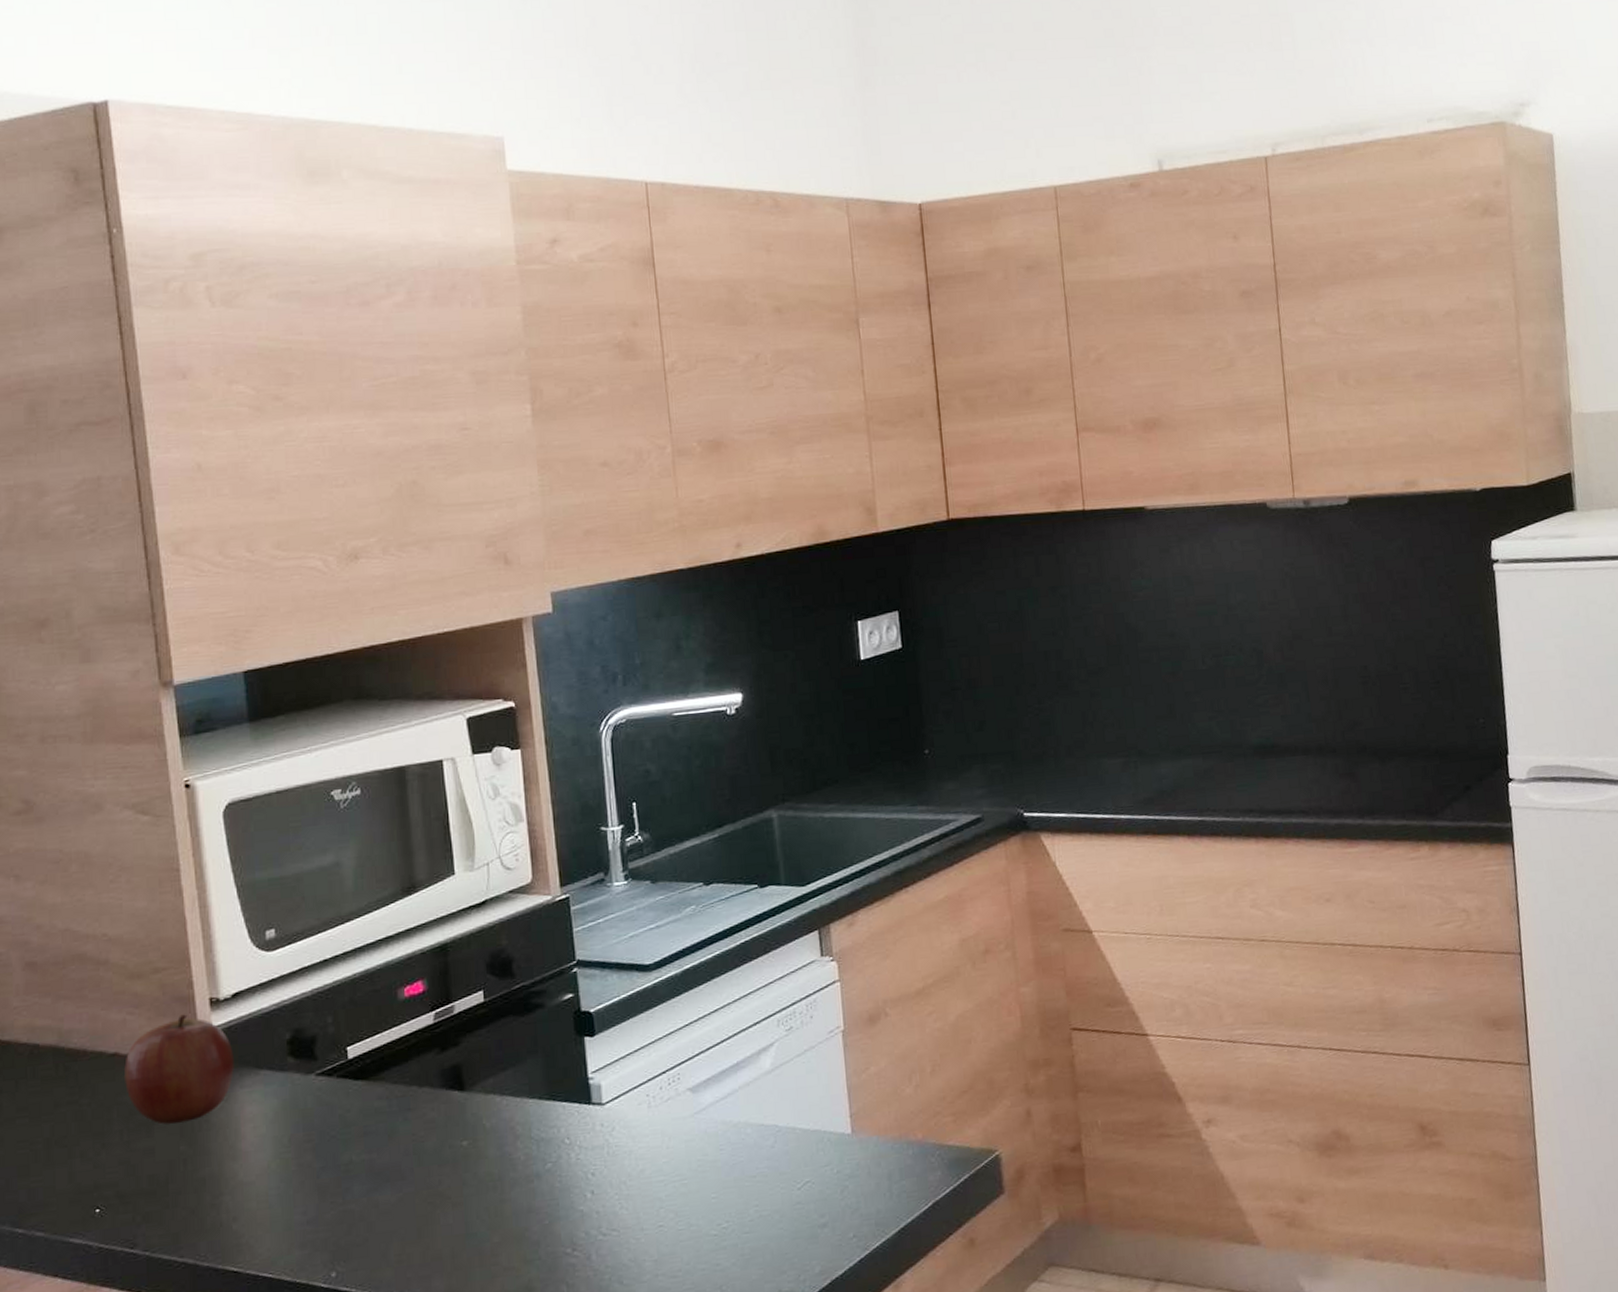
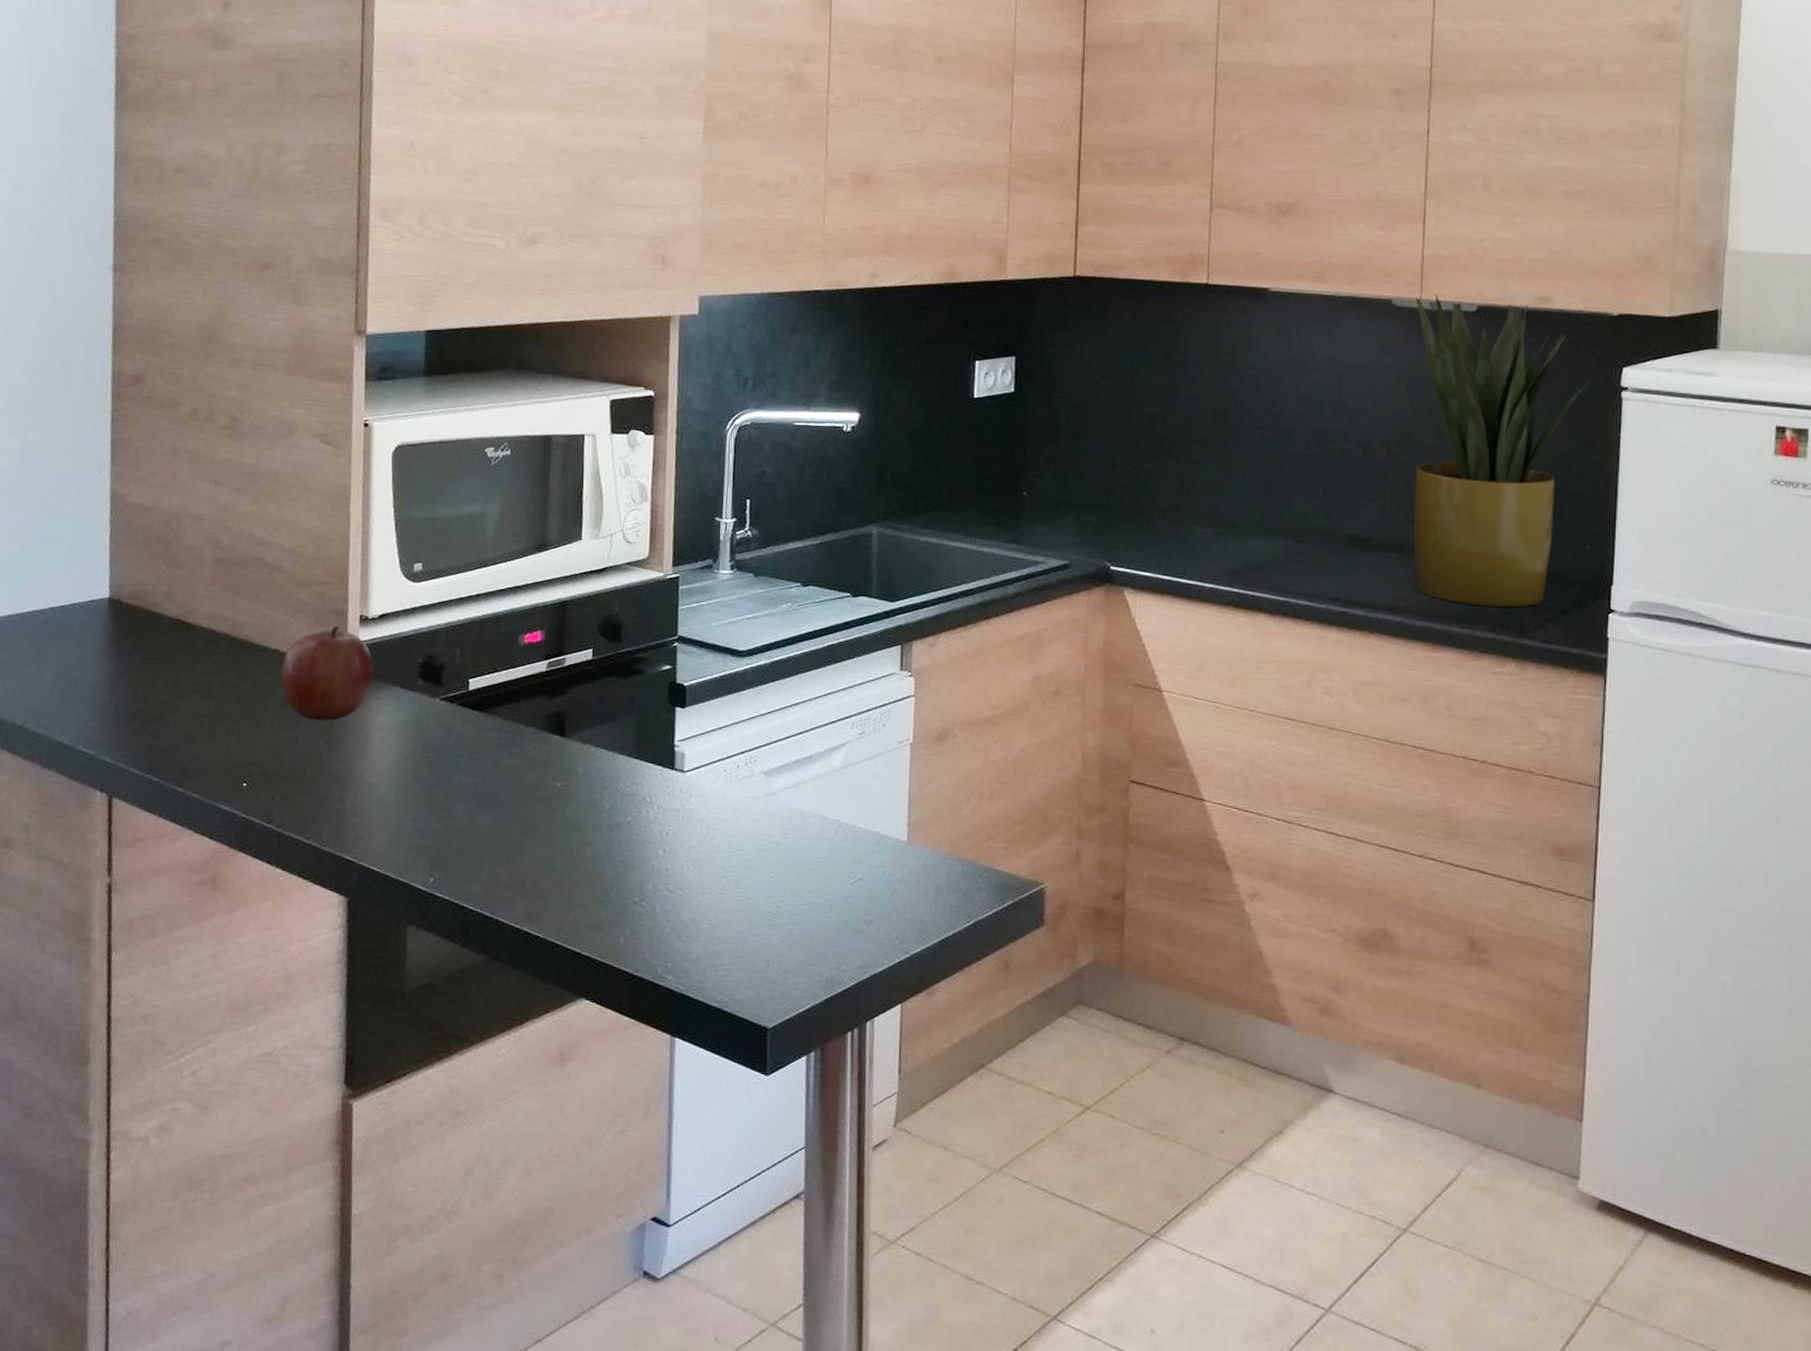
planter: none [1289,490,1464,796] -> present [1413,295,1591,608]

